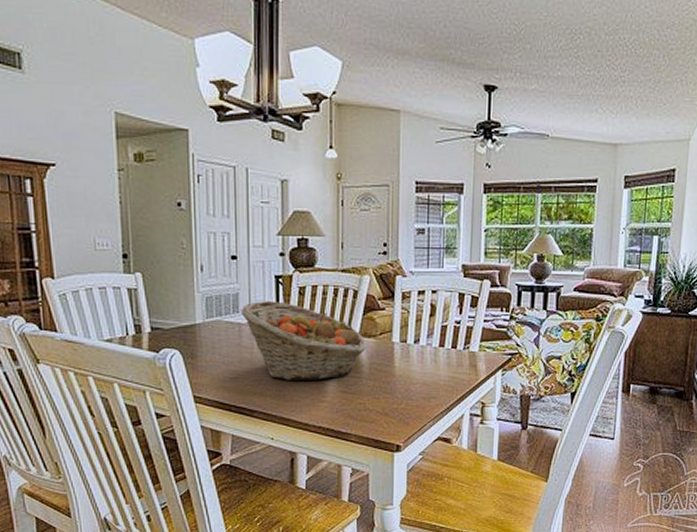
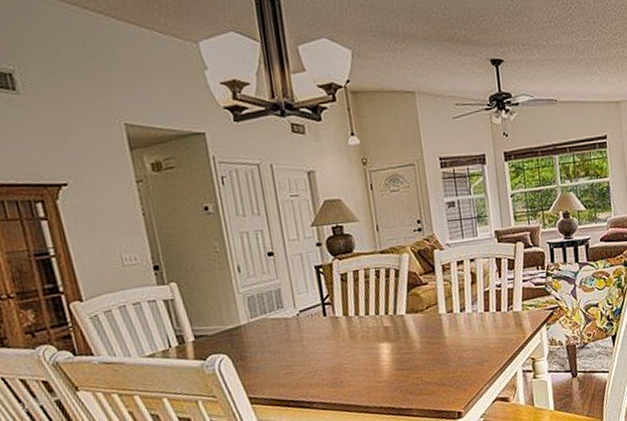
fruit basket: present [241,301,366,380] -> none [285,291,415,367]

